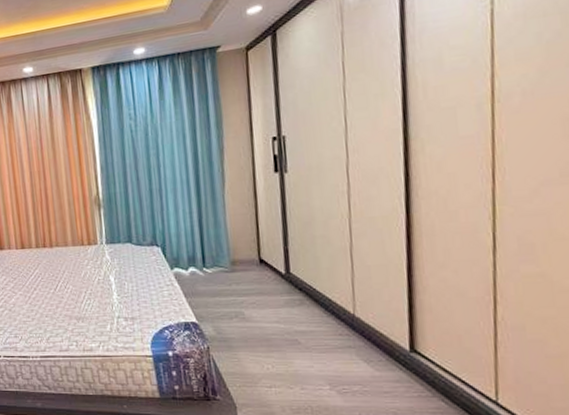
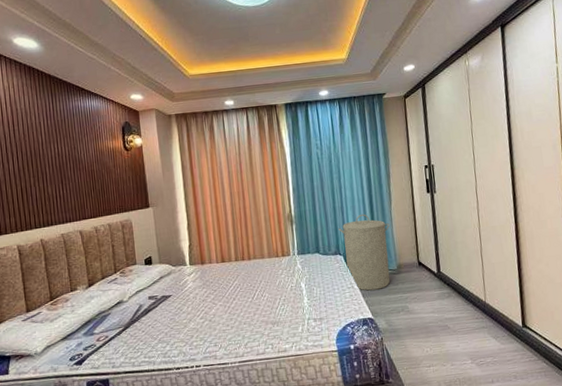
laundry hamper: none [155,198,222,290] -> present [338,214,391,291]

